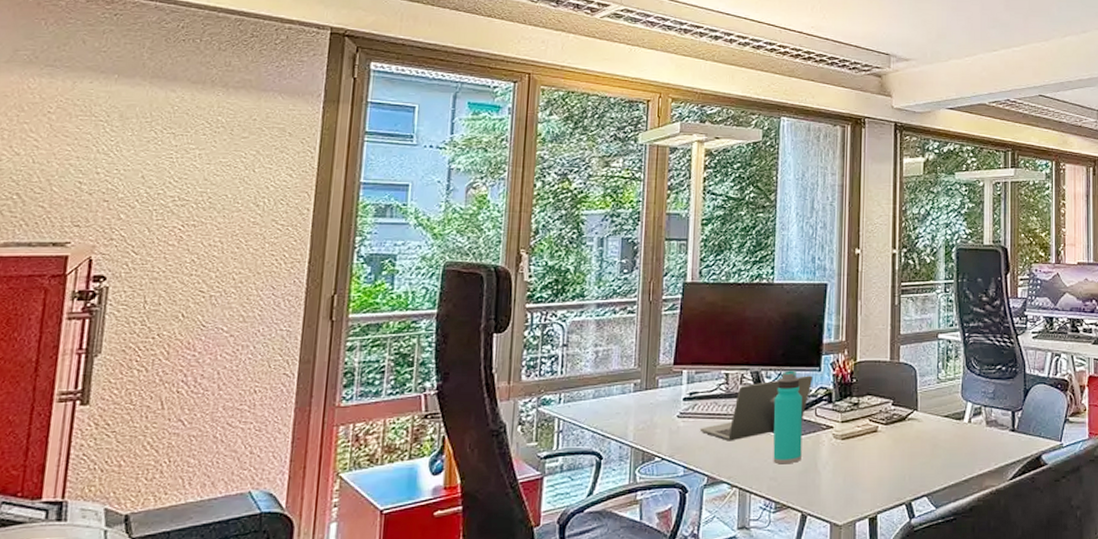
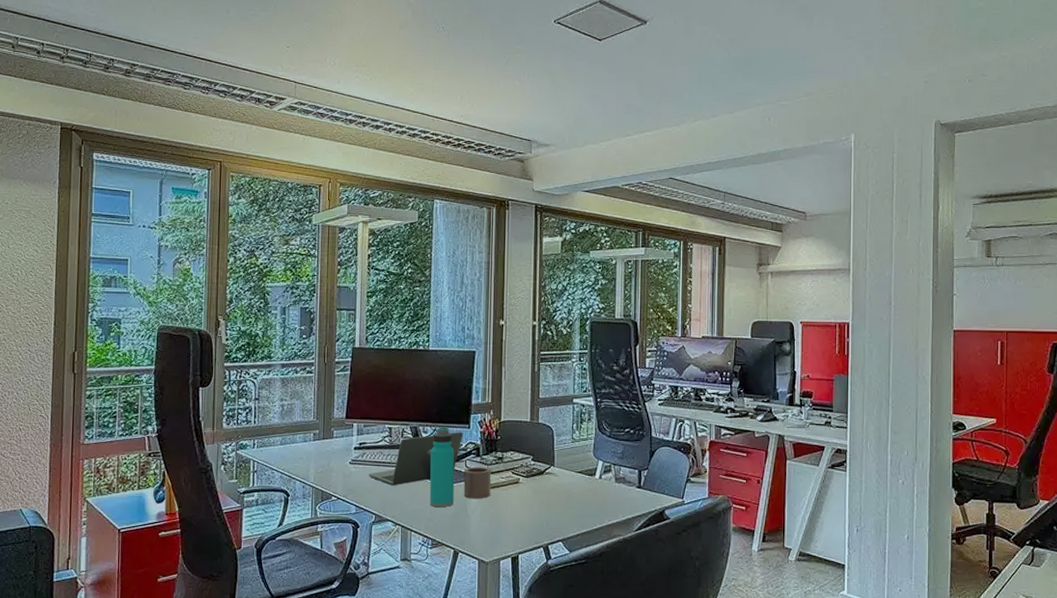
mug: none [813,415,846,453] -> present [463,467,492,499]

